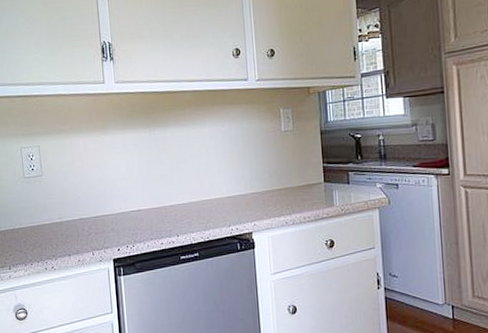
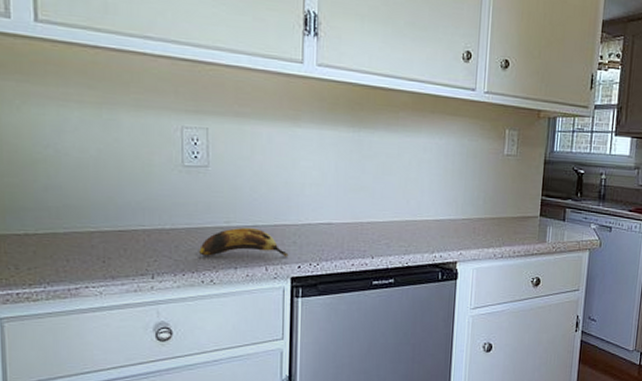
banana: none [41,220,109,248] -> present [199,227,289,257]

